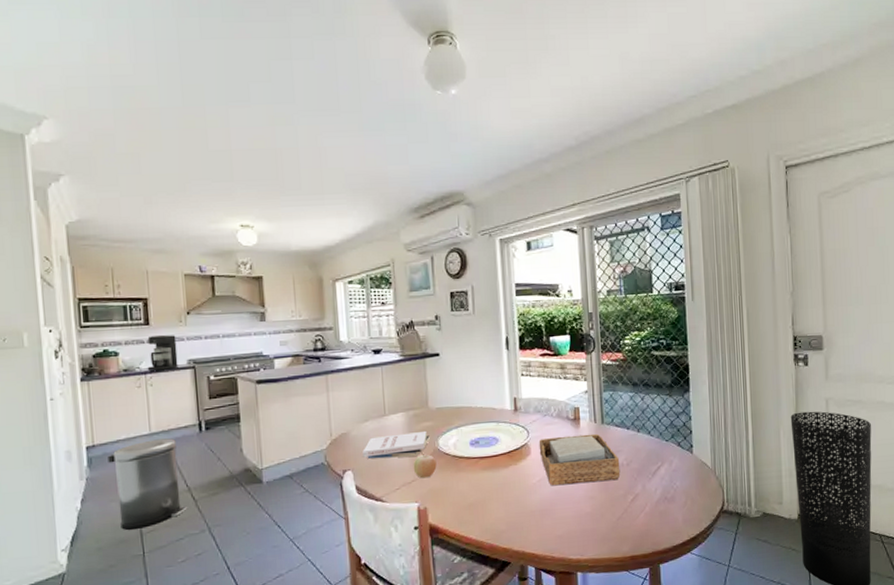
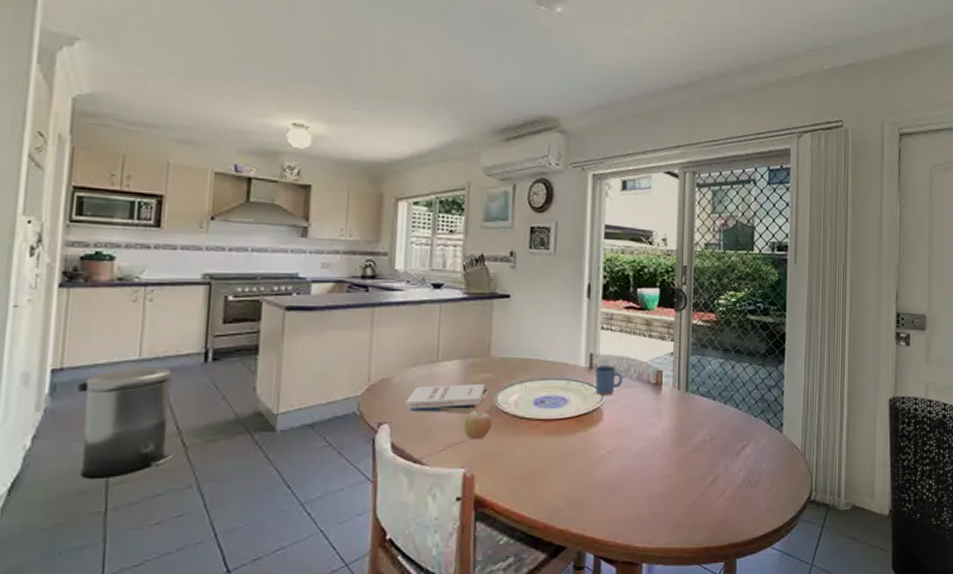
coffee maker: present [147,334,178,371] -> none [148,240,193,284]
mug: none [520,406,545,433] -> present [595,365,623,395]
napkin holder: present [538,433,621,486] -> none [612,402,702,459]

